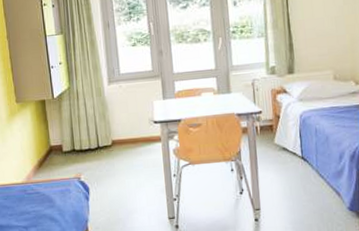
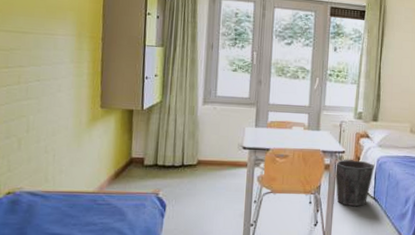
waste bin: none [253,119,298,170] -> present [335,160,375,207]

